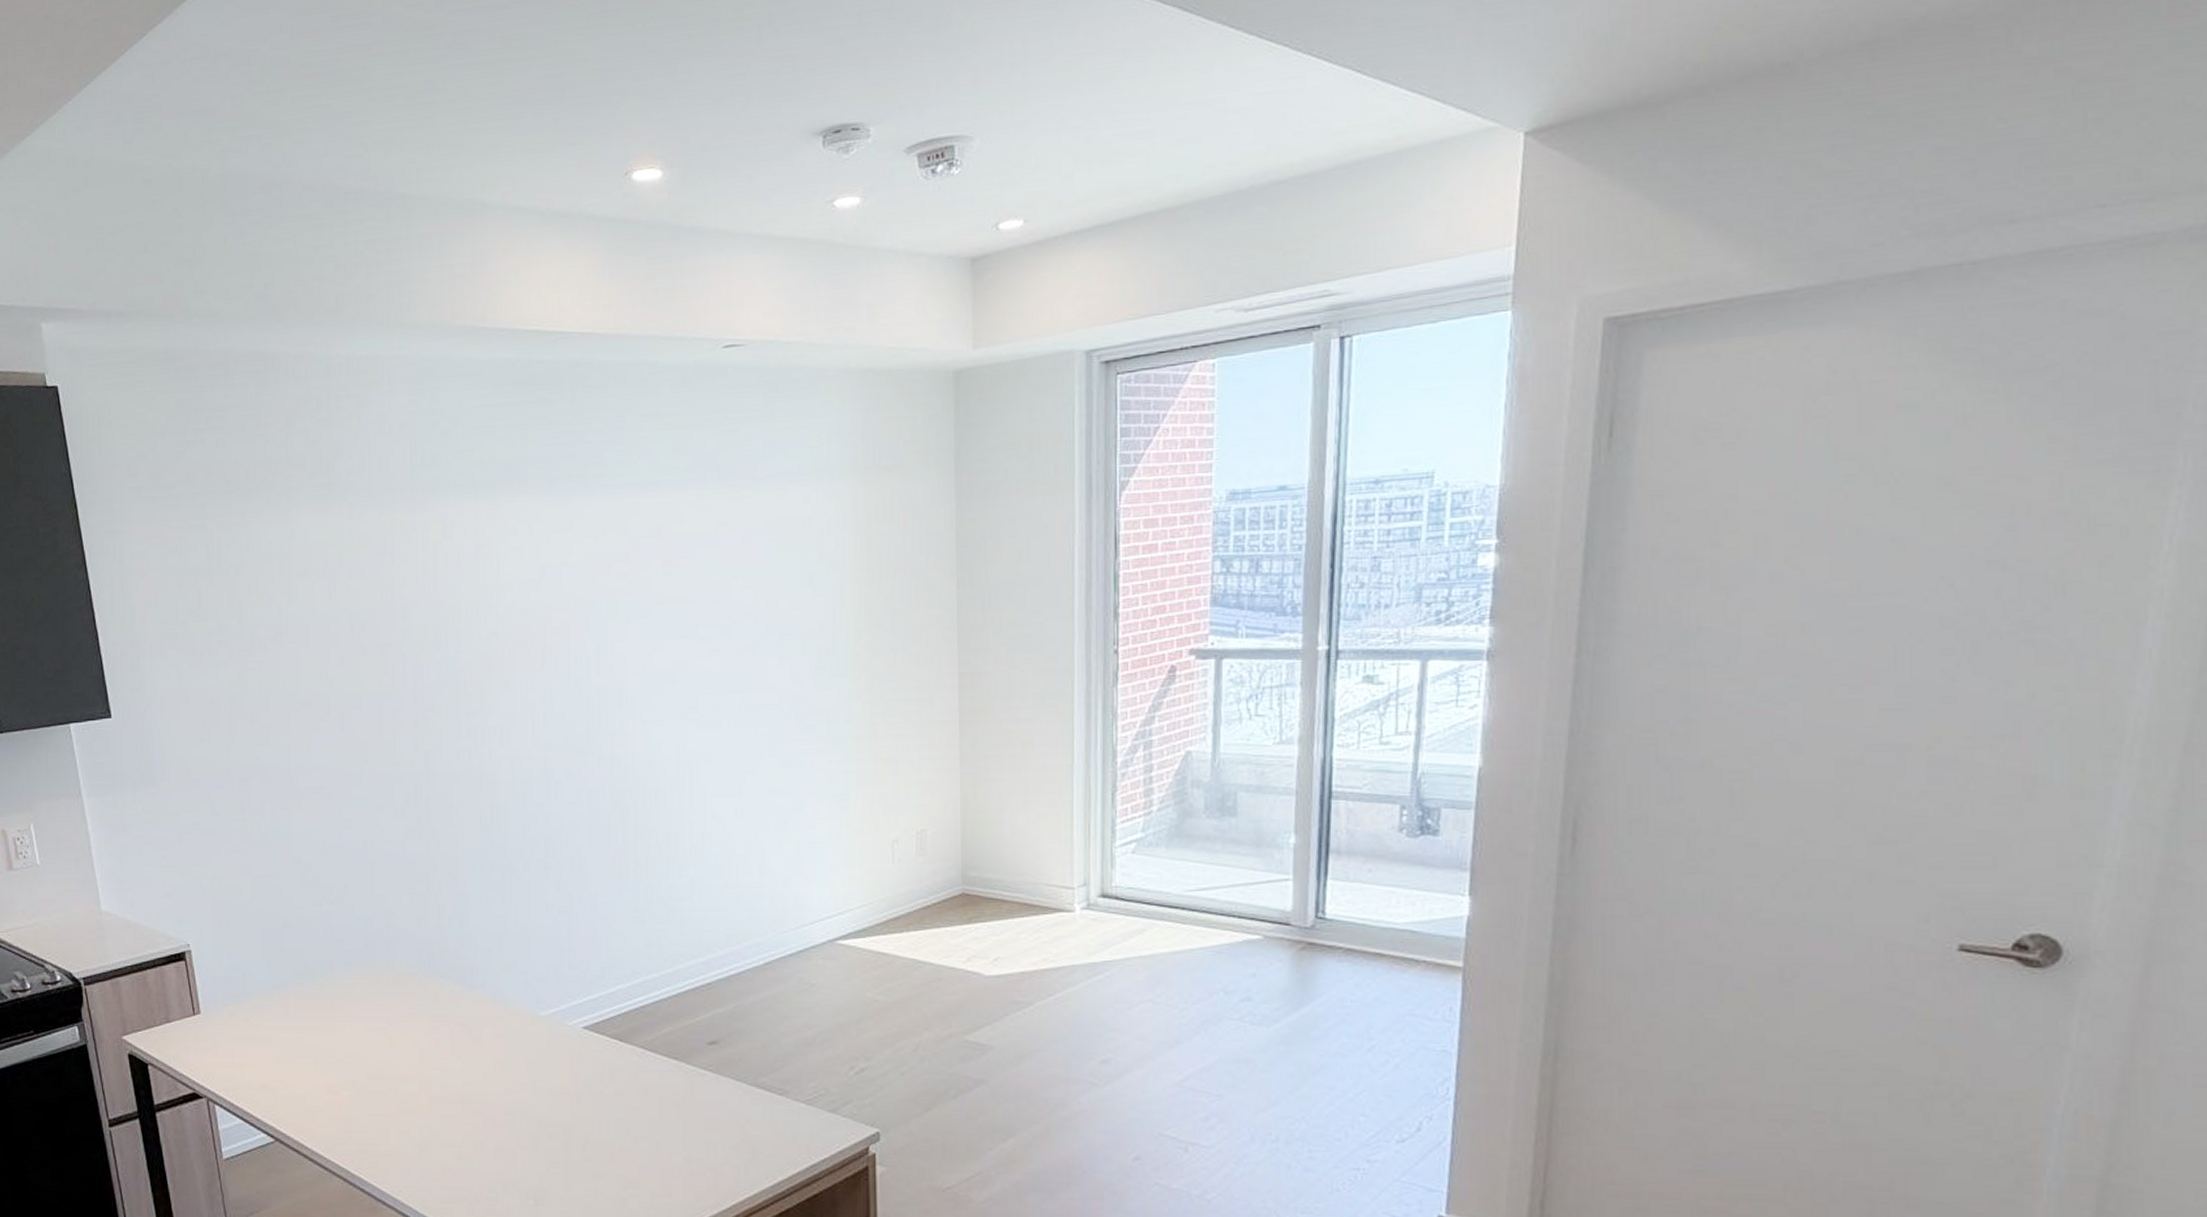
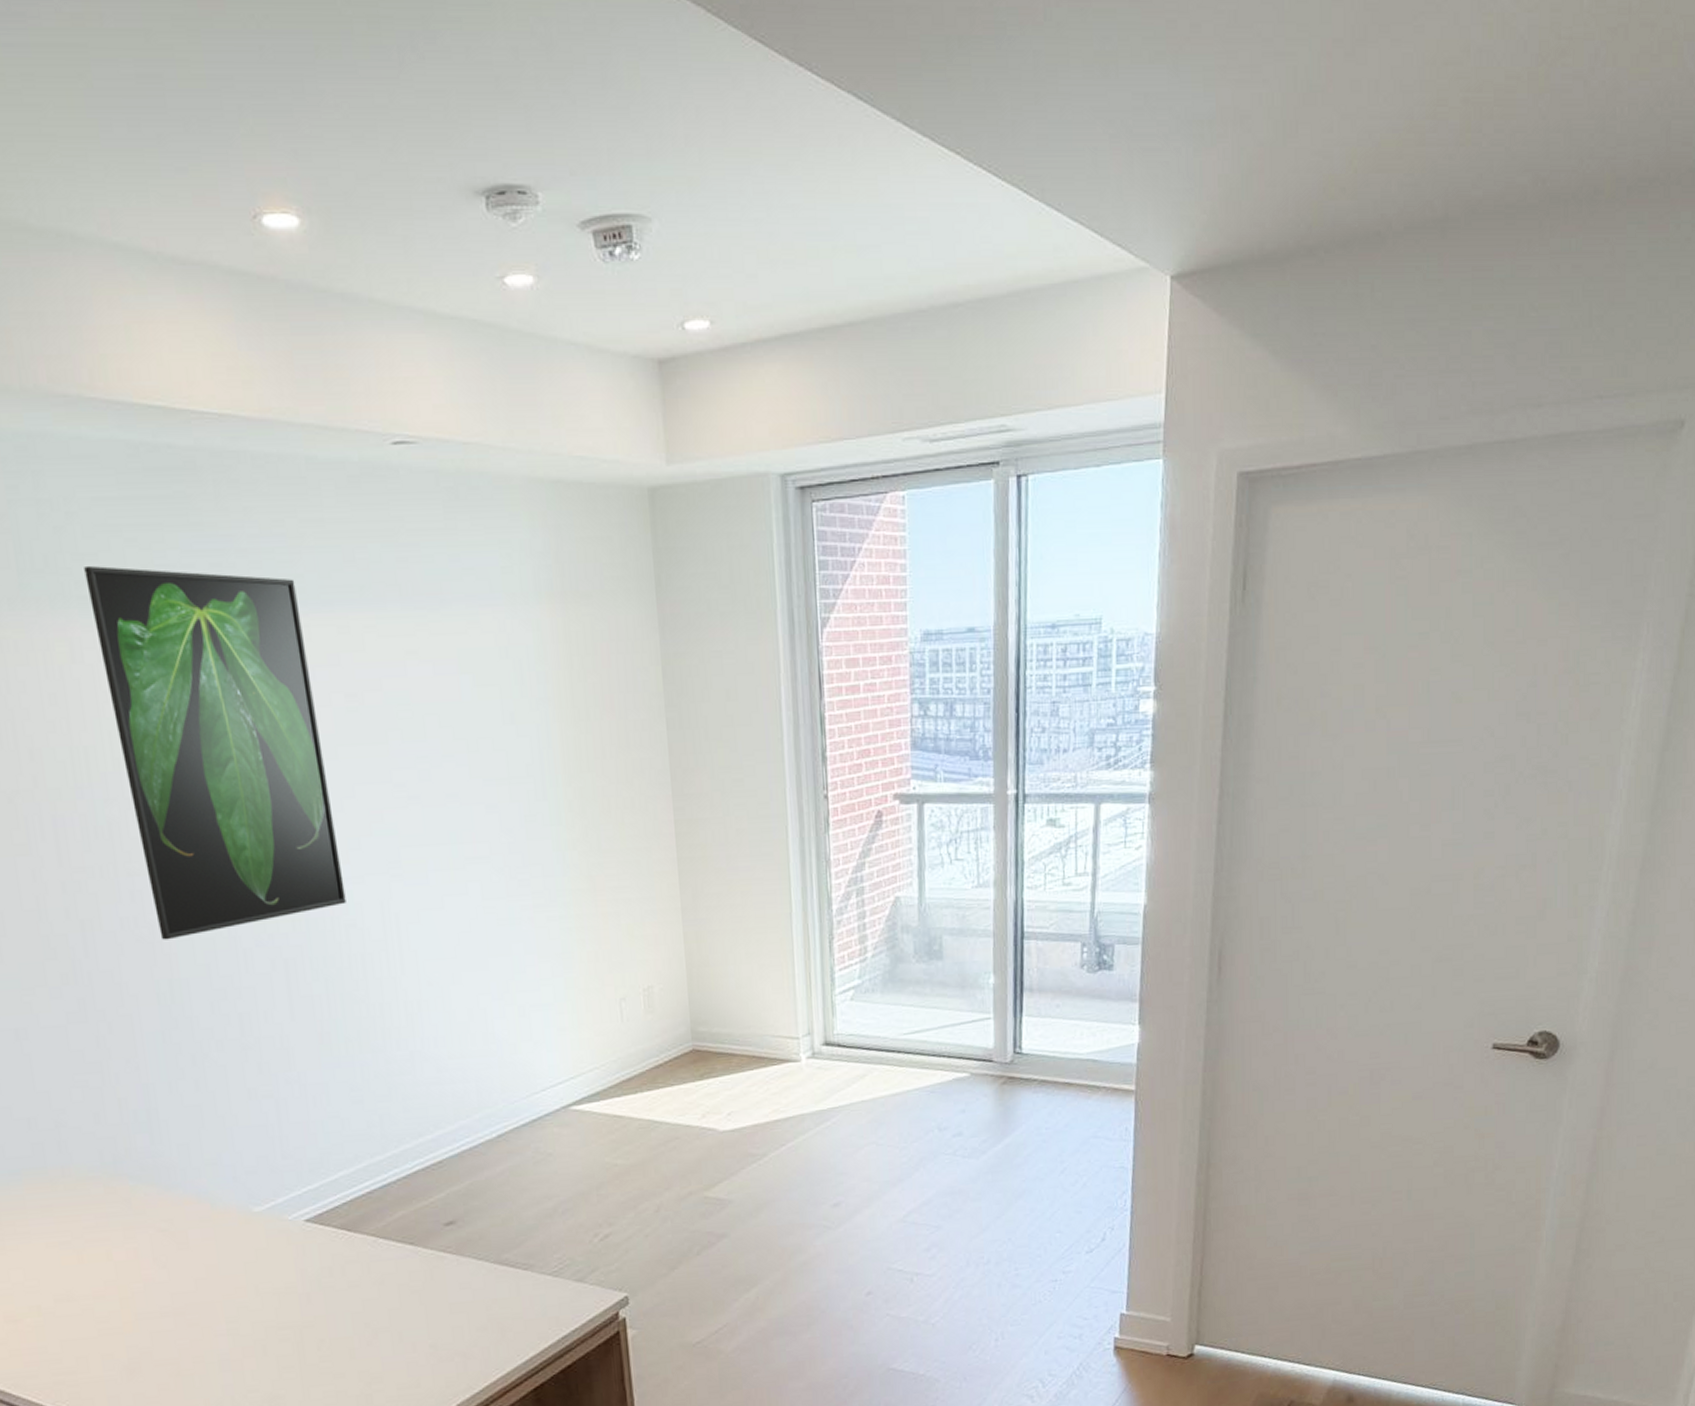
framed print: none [462,460,647,770] -> present [84,565,346,940]

